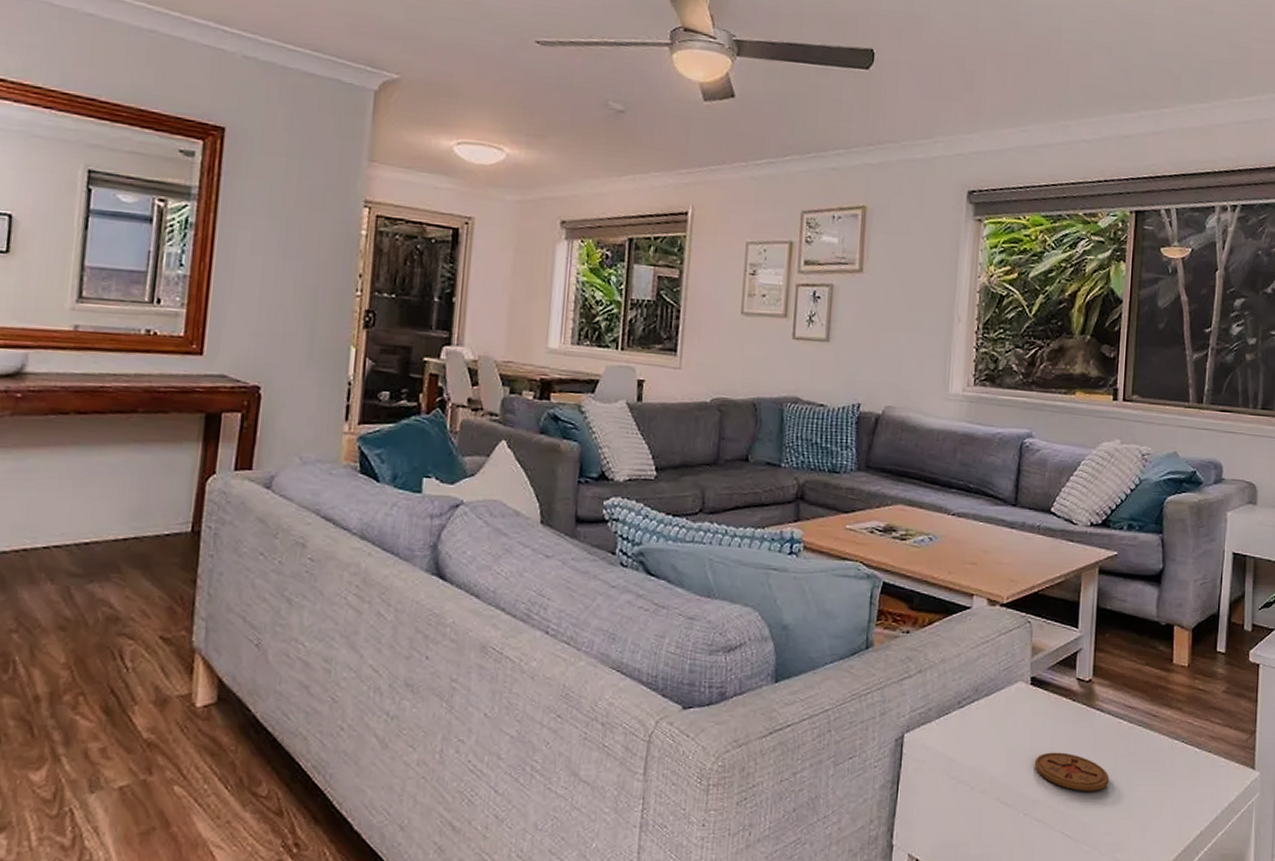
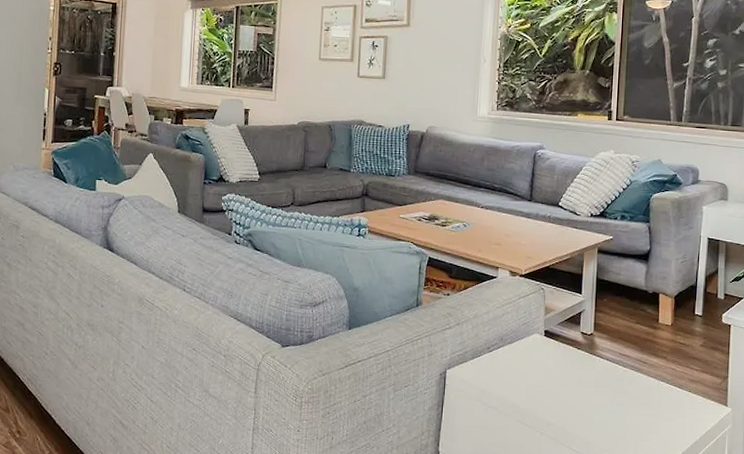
coaster: present [1034,752,1110,791] -> none [548,387,608,418]

